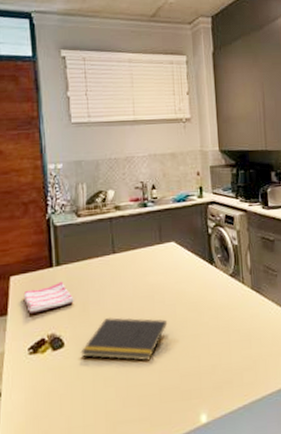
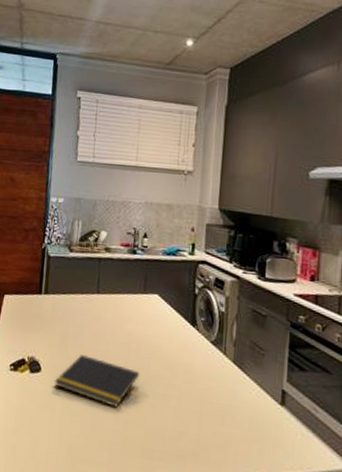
dish towel: present [23,281,74,313] -> none [13,309,56,334]

